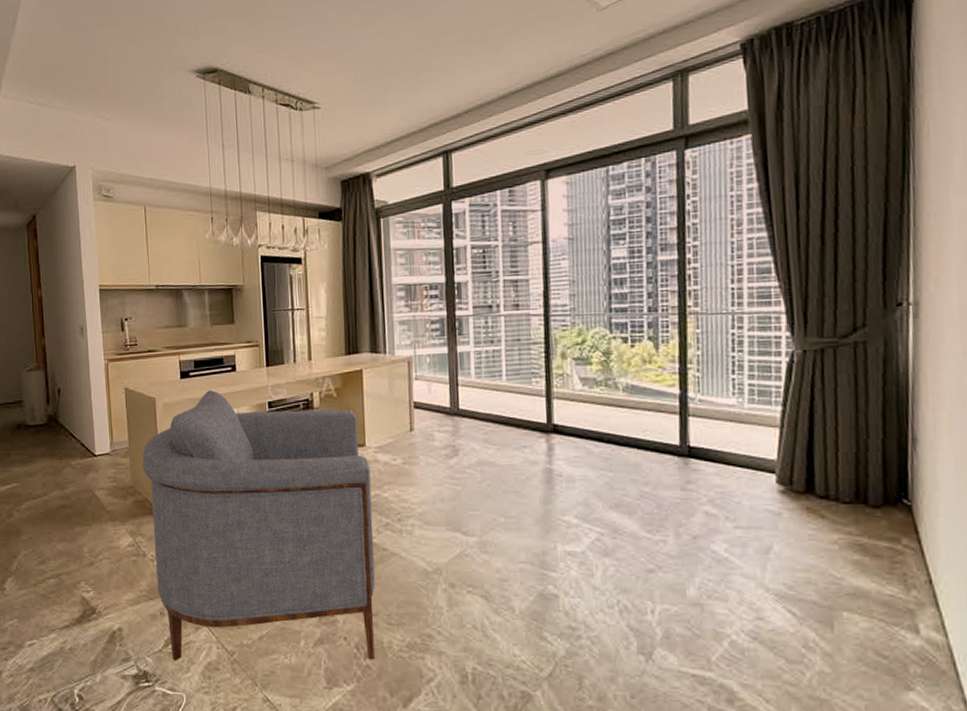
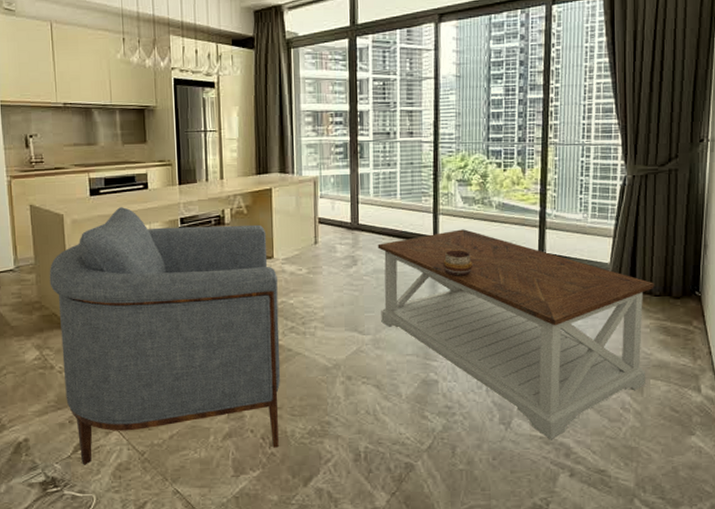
coffee table: none [481,416,842,679] -> present [377,229,654,439]
decorative bowl: none [559,440,596,471] -> present [443,250,472,276]

